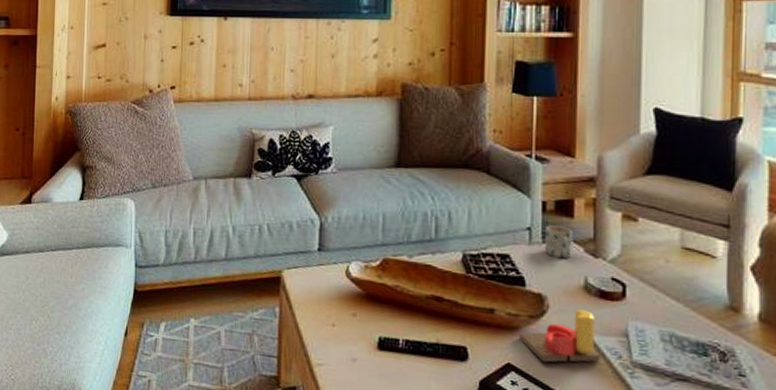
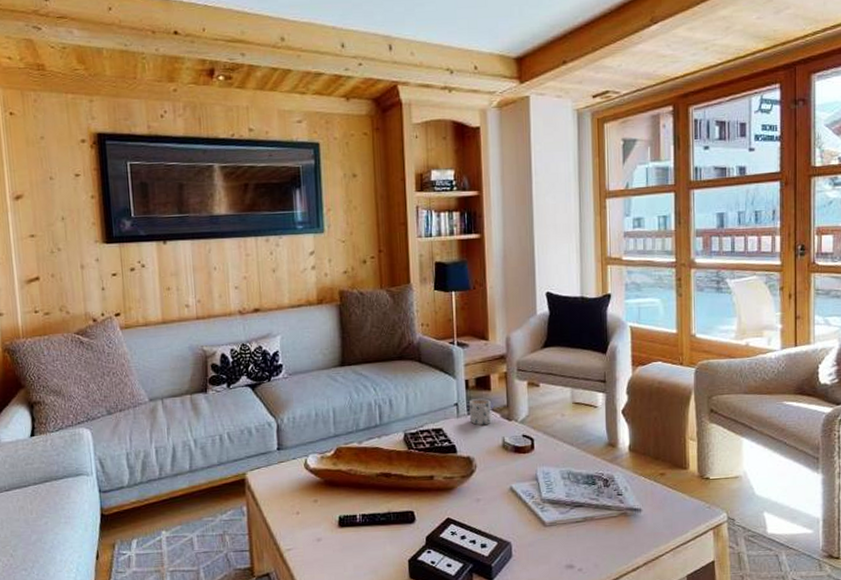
candle: present [518,309,600,363] -> none [454,464,518,512]

